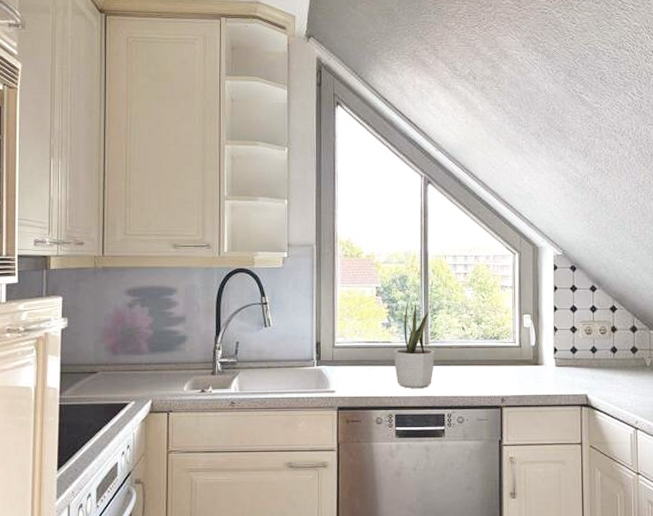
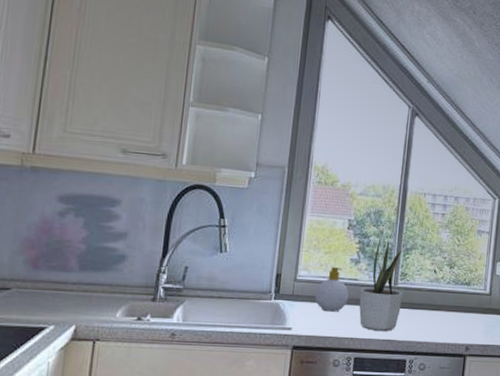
soap bottle: none [353,331,384,374] -> present [315,266,349,312]

